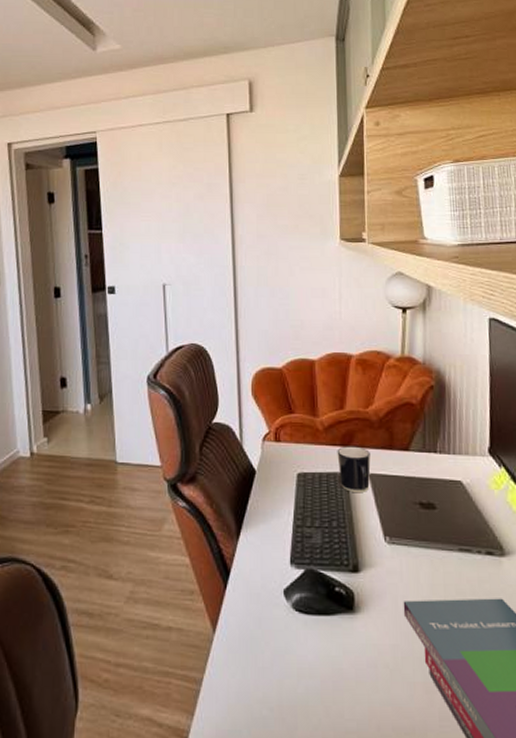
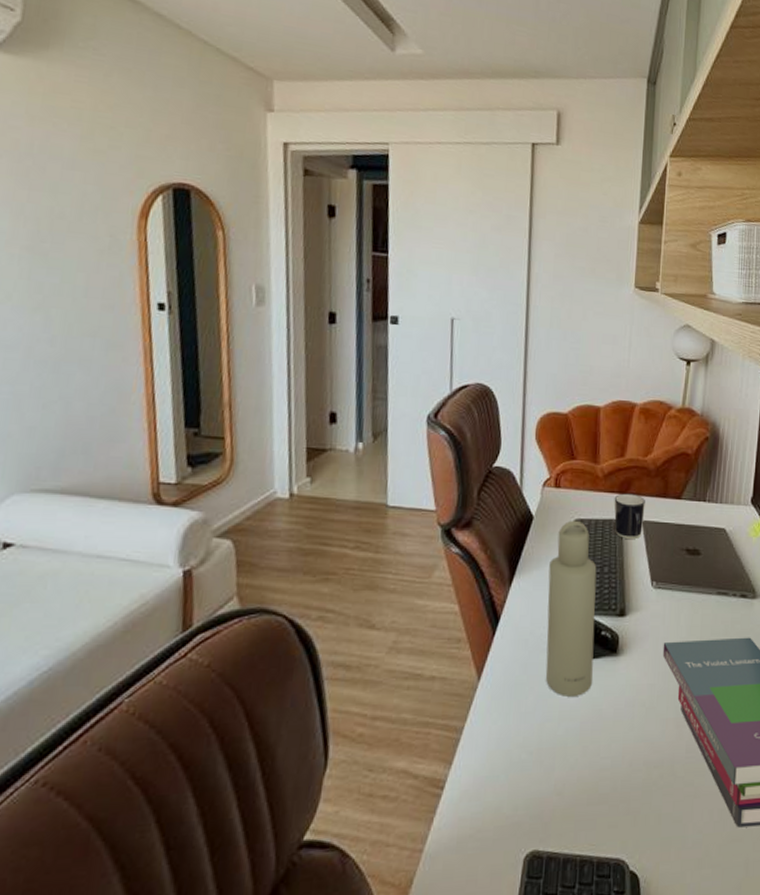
bottle: none [275,474,329,653] -> present [545,520,597,697]

